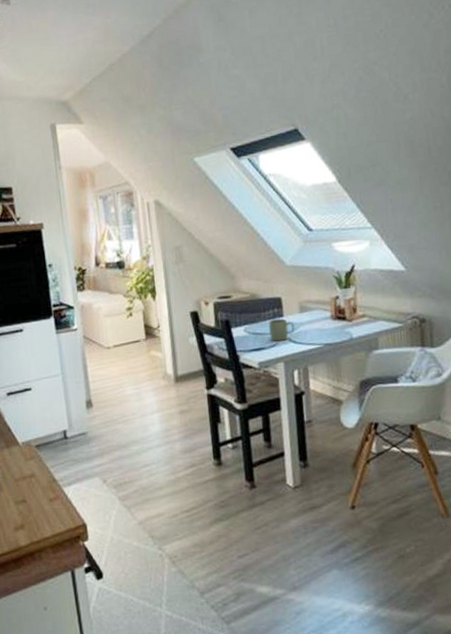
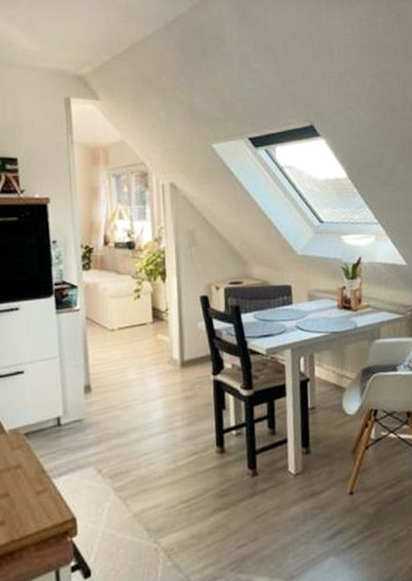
mug: present [268,318,295,342] -> none [277,306,303,329]

